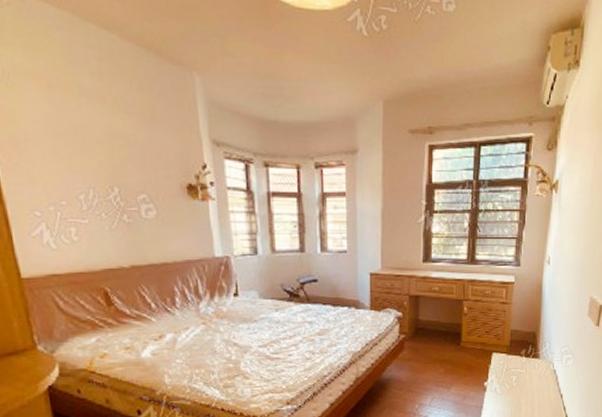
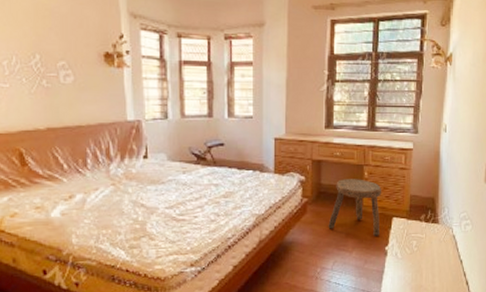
stool: none [426,314,482,372] -> present [328,179,382,236]

